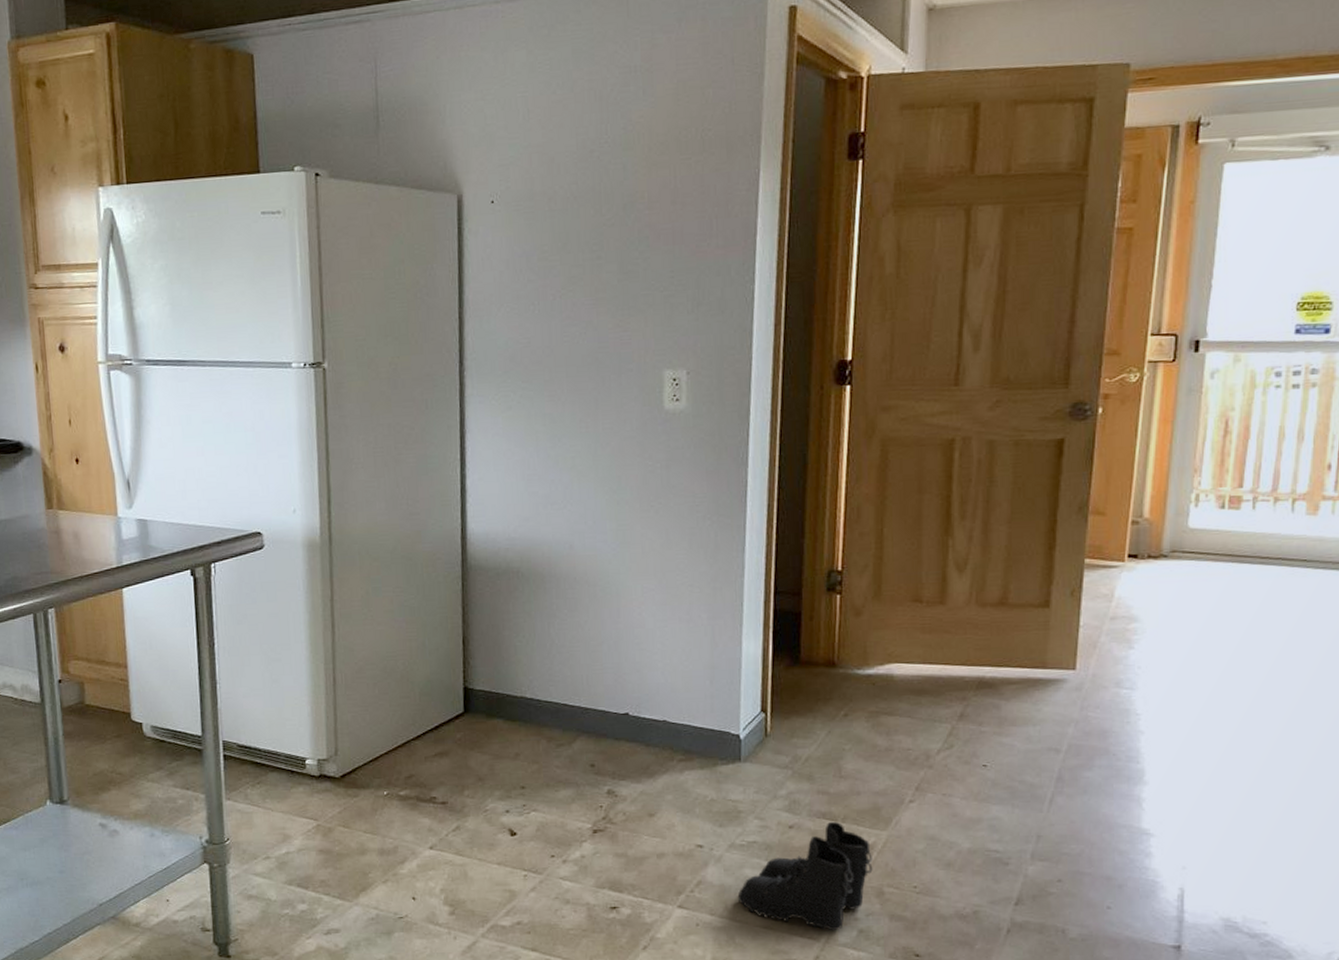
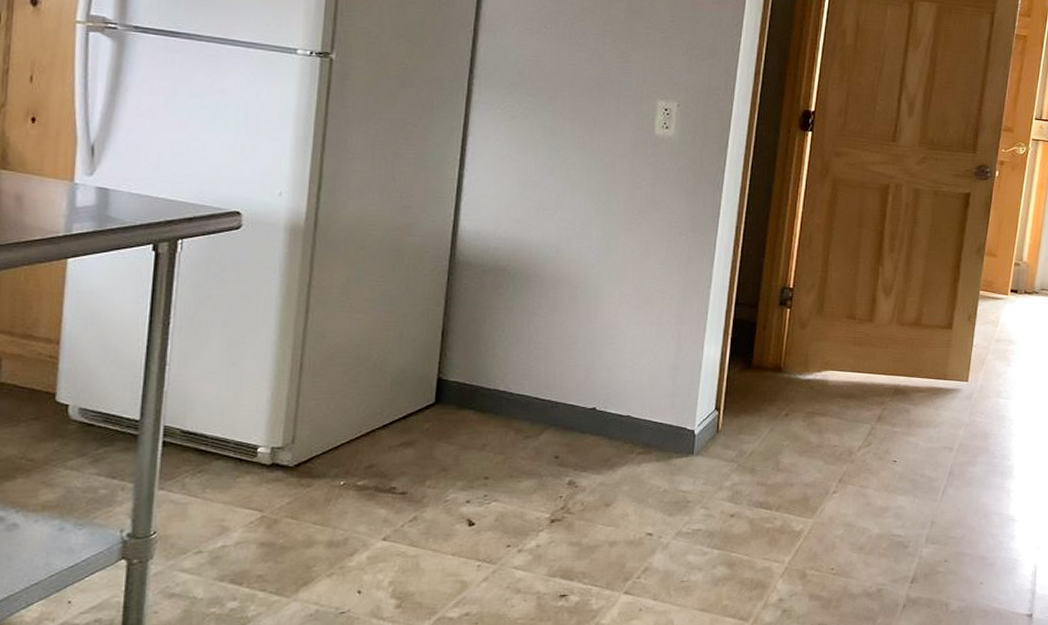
boots: present [737,821,873,930] -> none [679,510,799,611]

